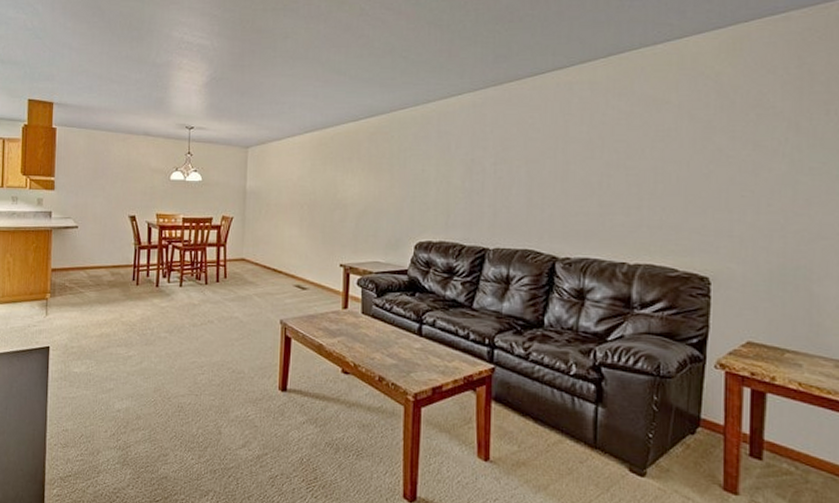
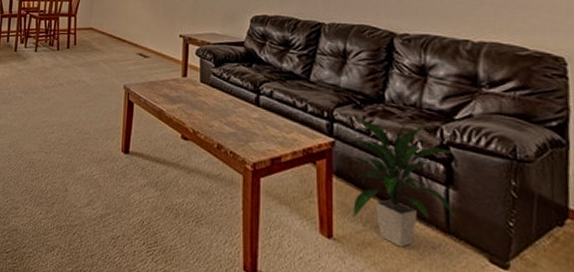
indoor plant: none [509,345,603,464] -> present [349,119,457,247]

